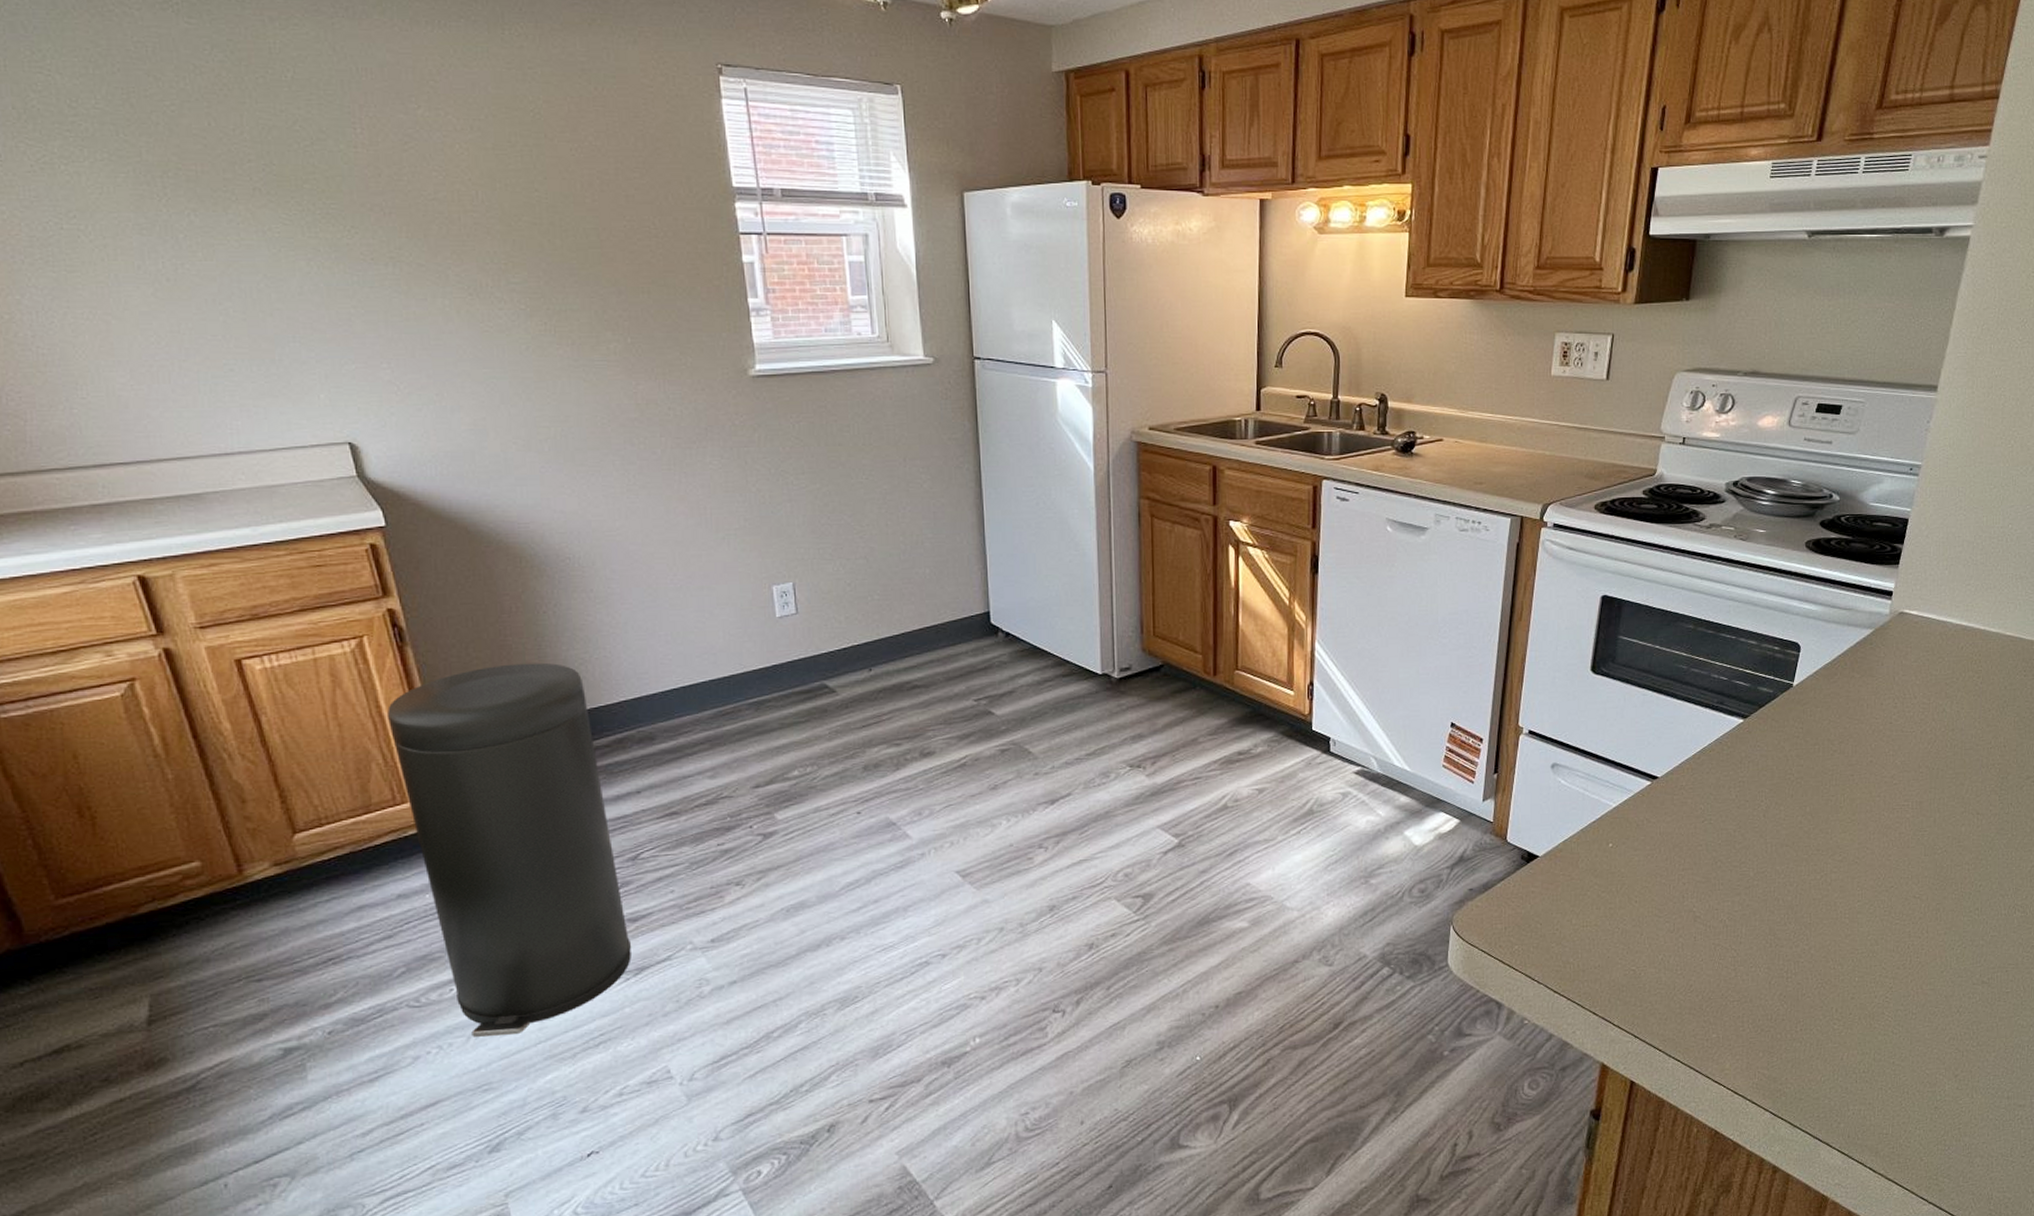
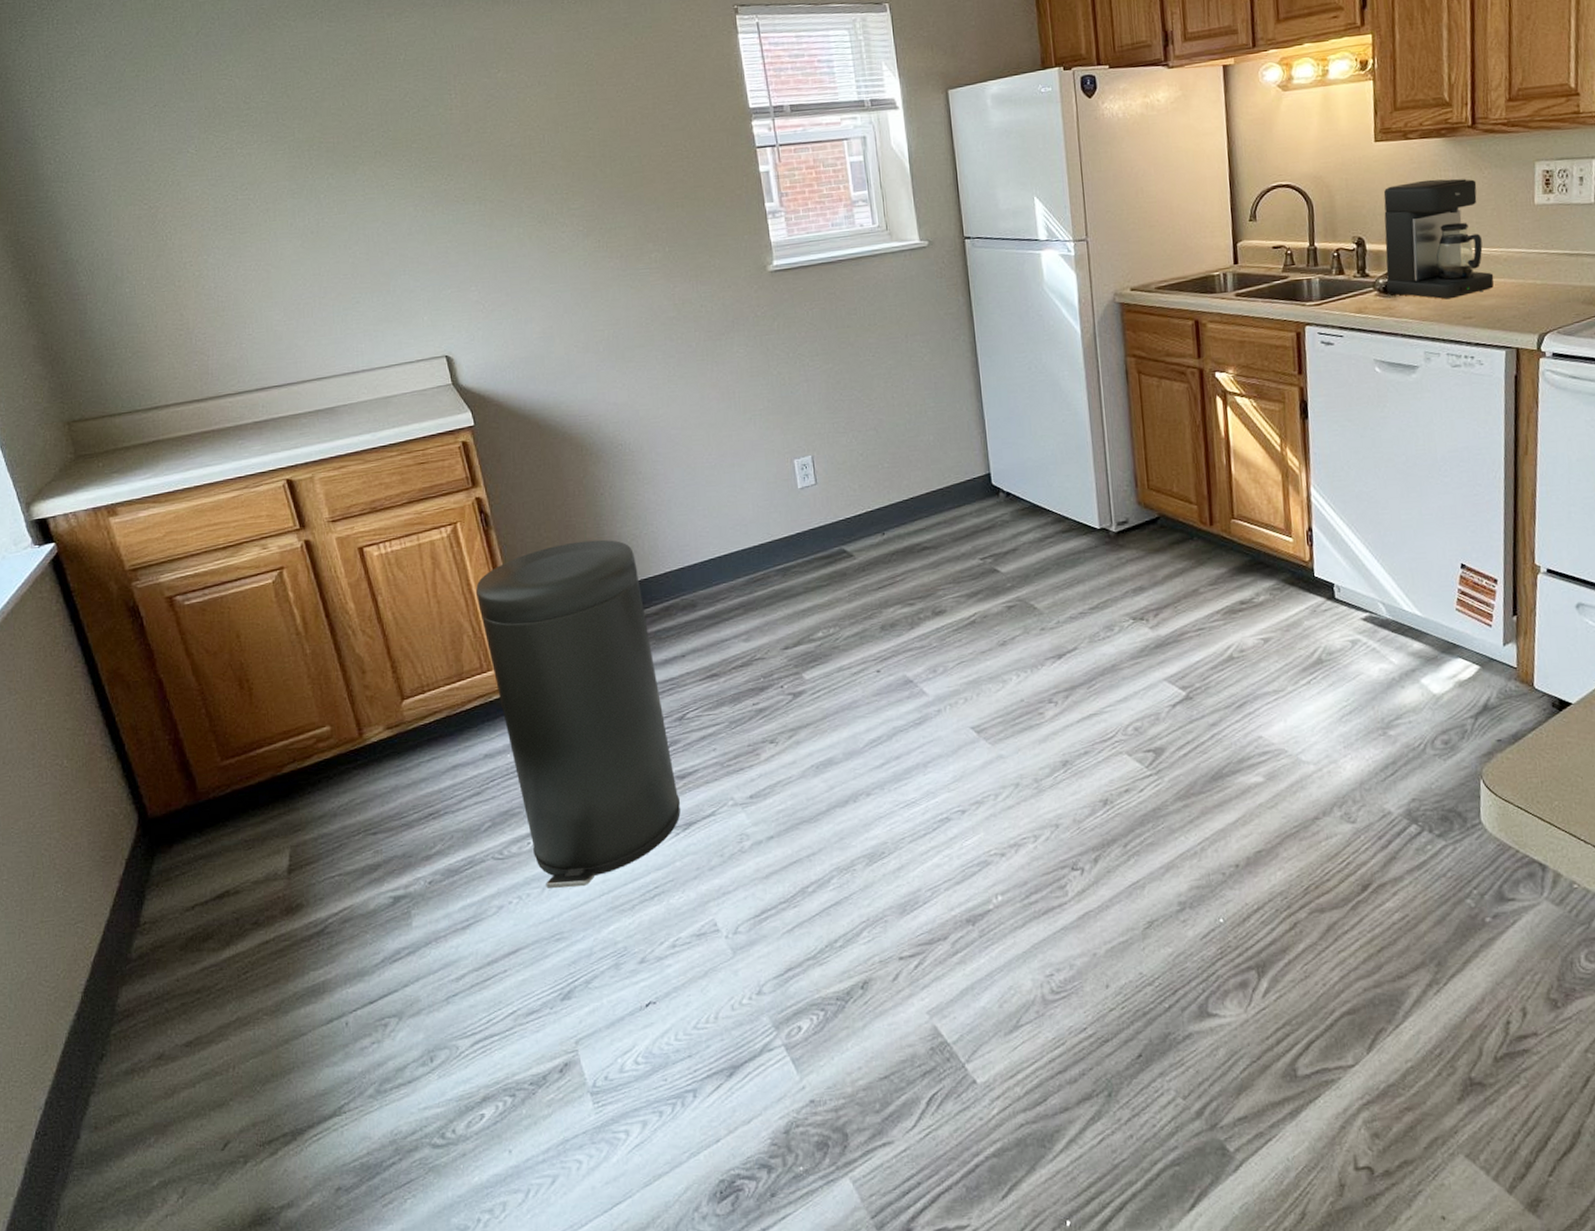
coffee maker: none [1405,341,1507,464] -> present [1383,178,1494,300]

